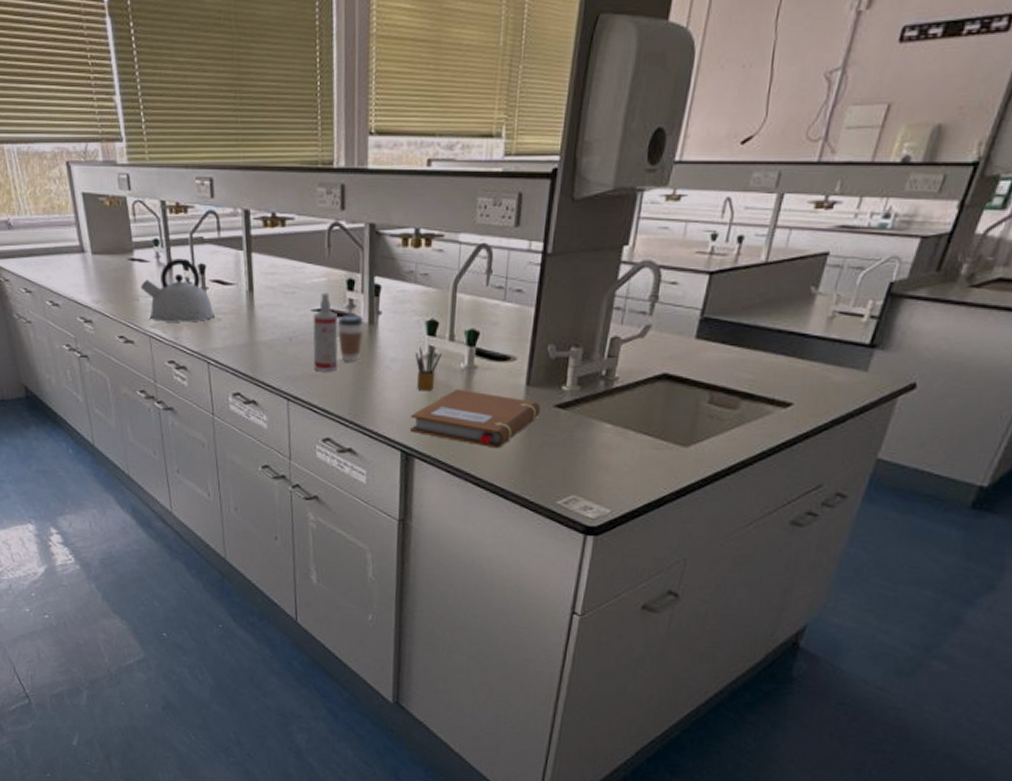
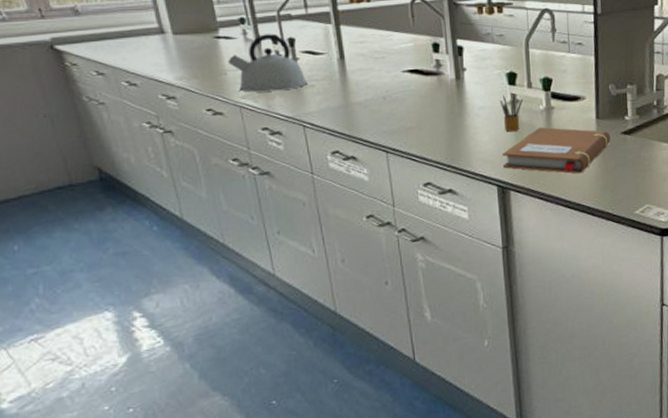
spray bottle: present [313,292,339,372] -> none [404,55,432,124]
coffee cup: present [337,314,364,362] -> none [427,72,452,114]

